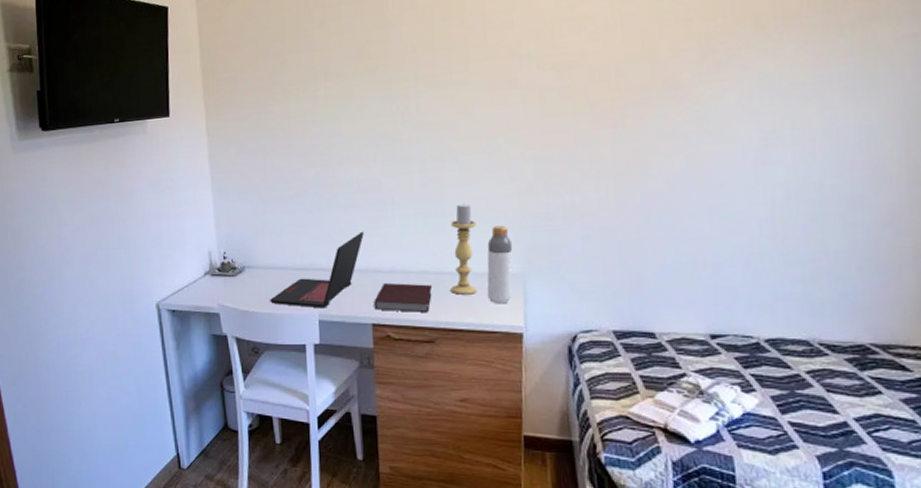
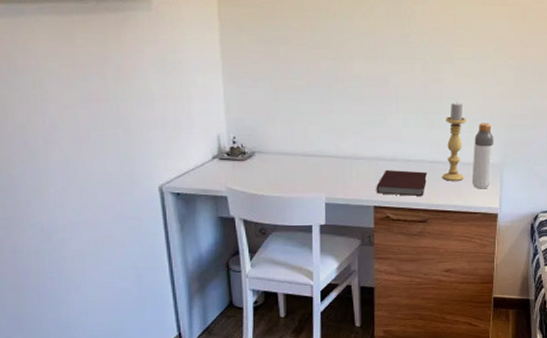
laptop: present [270,231,364,309] -> none [279,122,370,192]

